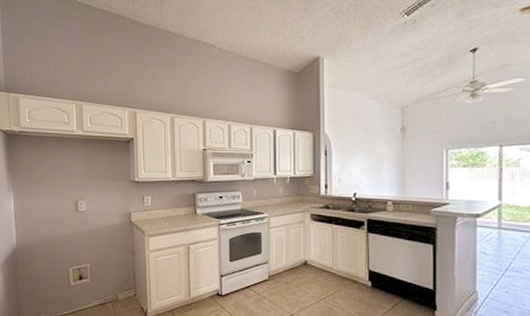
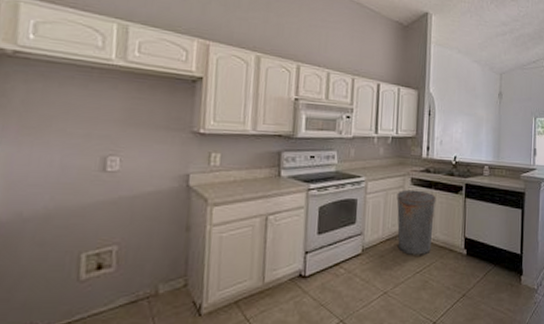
trash can: none [298,224,337,285] -> present [396,189,437,256]

